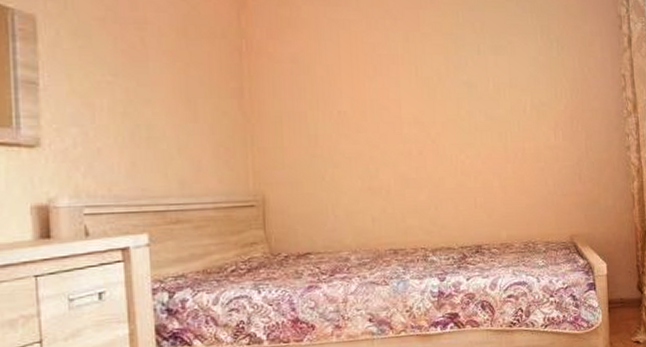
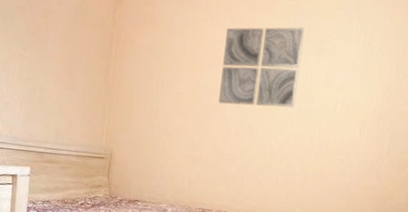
wall art: none [388,24,480,120] -> present [218,27,304,108]

